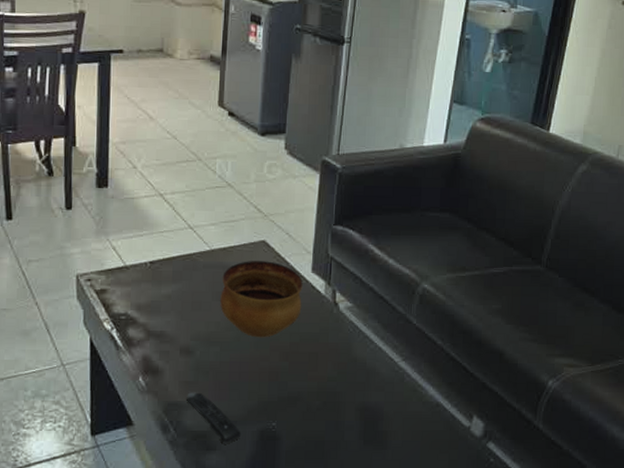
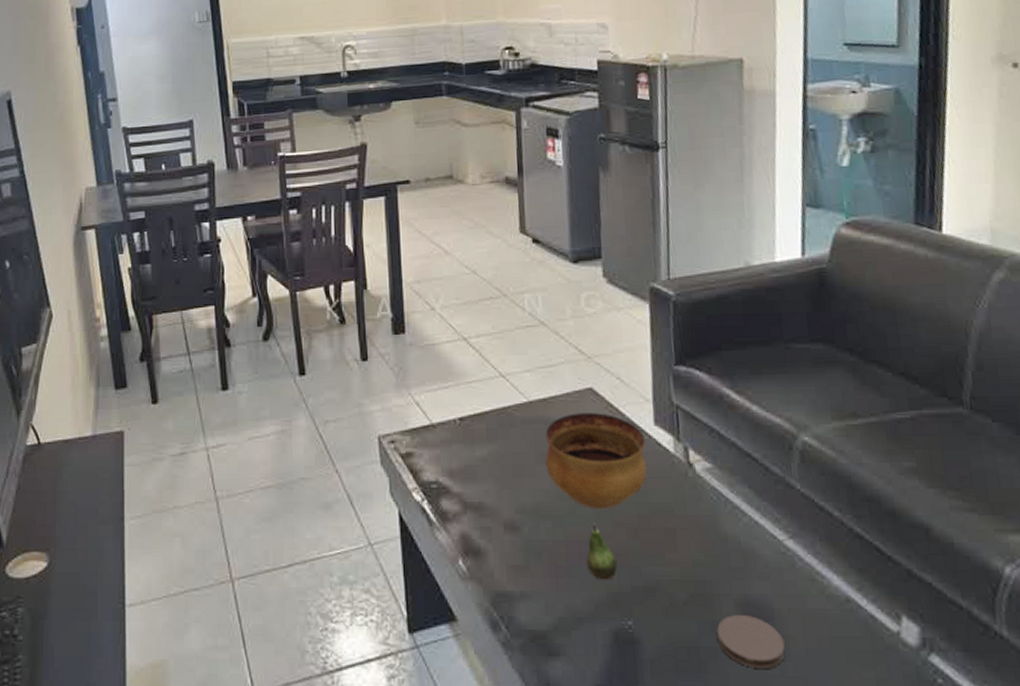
remote control: present [187,392,242,444] -> none [517,579,590,648]
fruit: none [245,349,270,392] -> present [586,524,618,580]
coaster: none [339,416,388,455] -> present [717,614,785,668]

